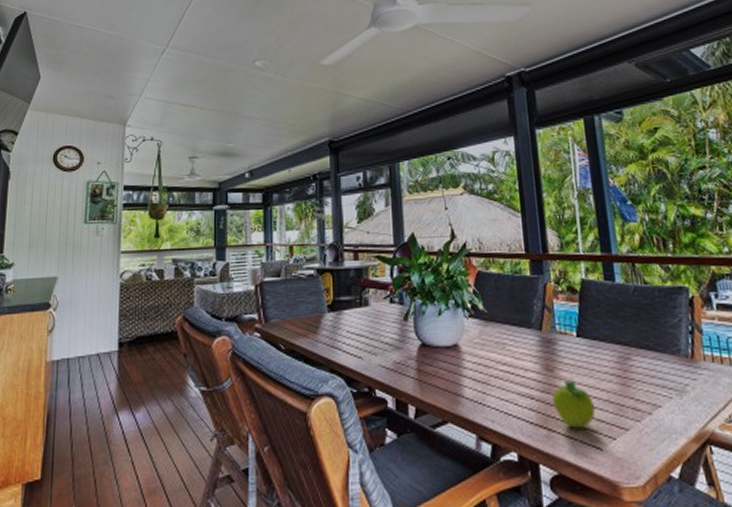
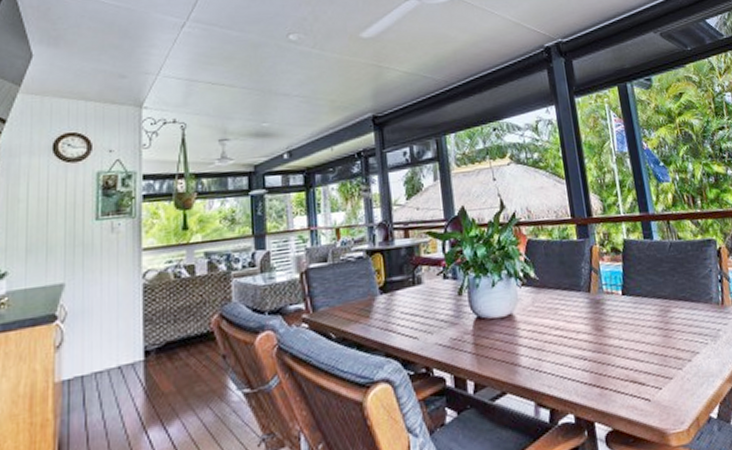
fruit: present [551,380,595,428] -> none [602,337,642,384]

